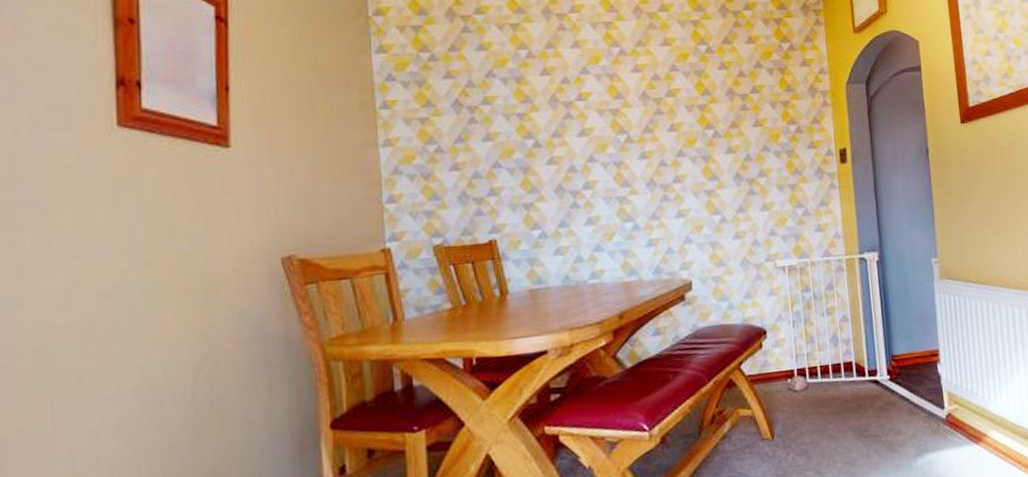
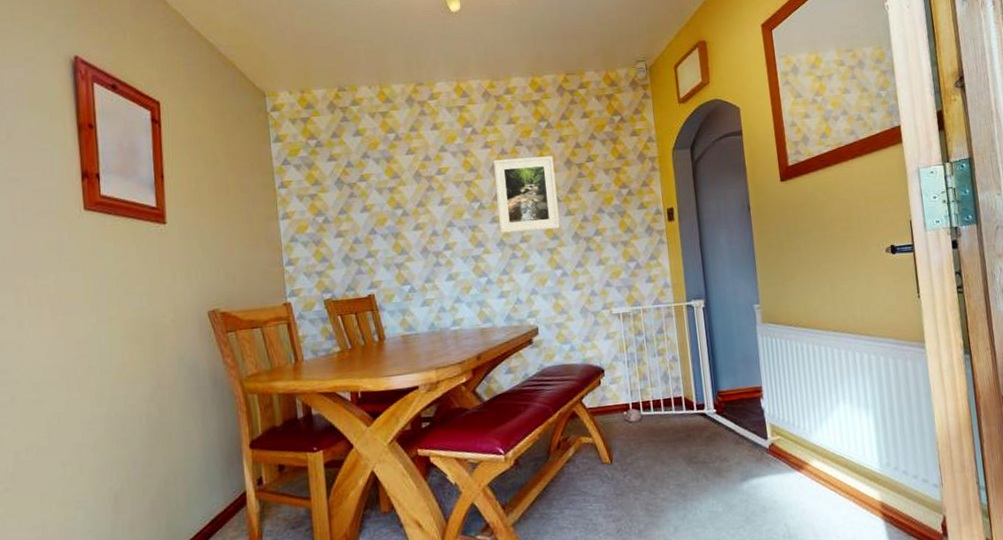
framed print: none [644,84,720,171] -> present [493,156,560,233]

